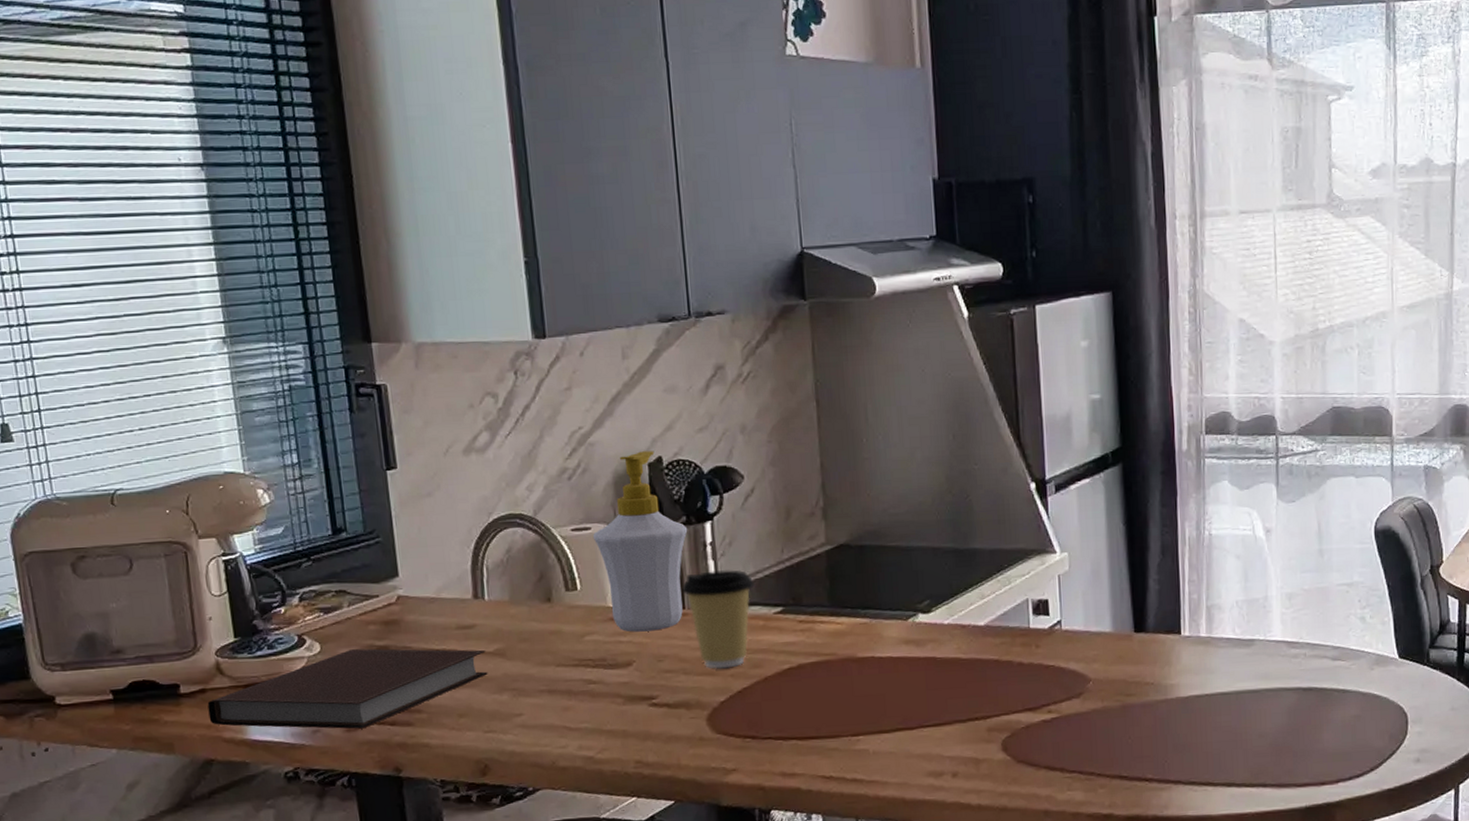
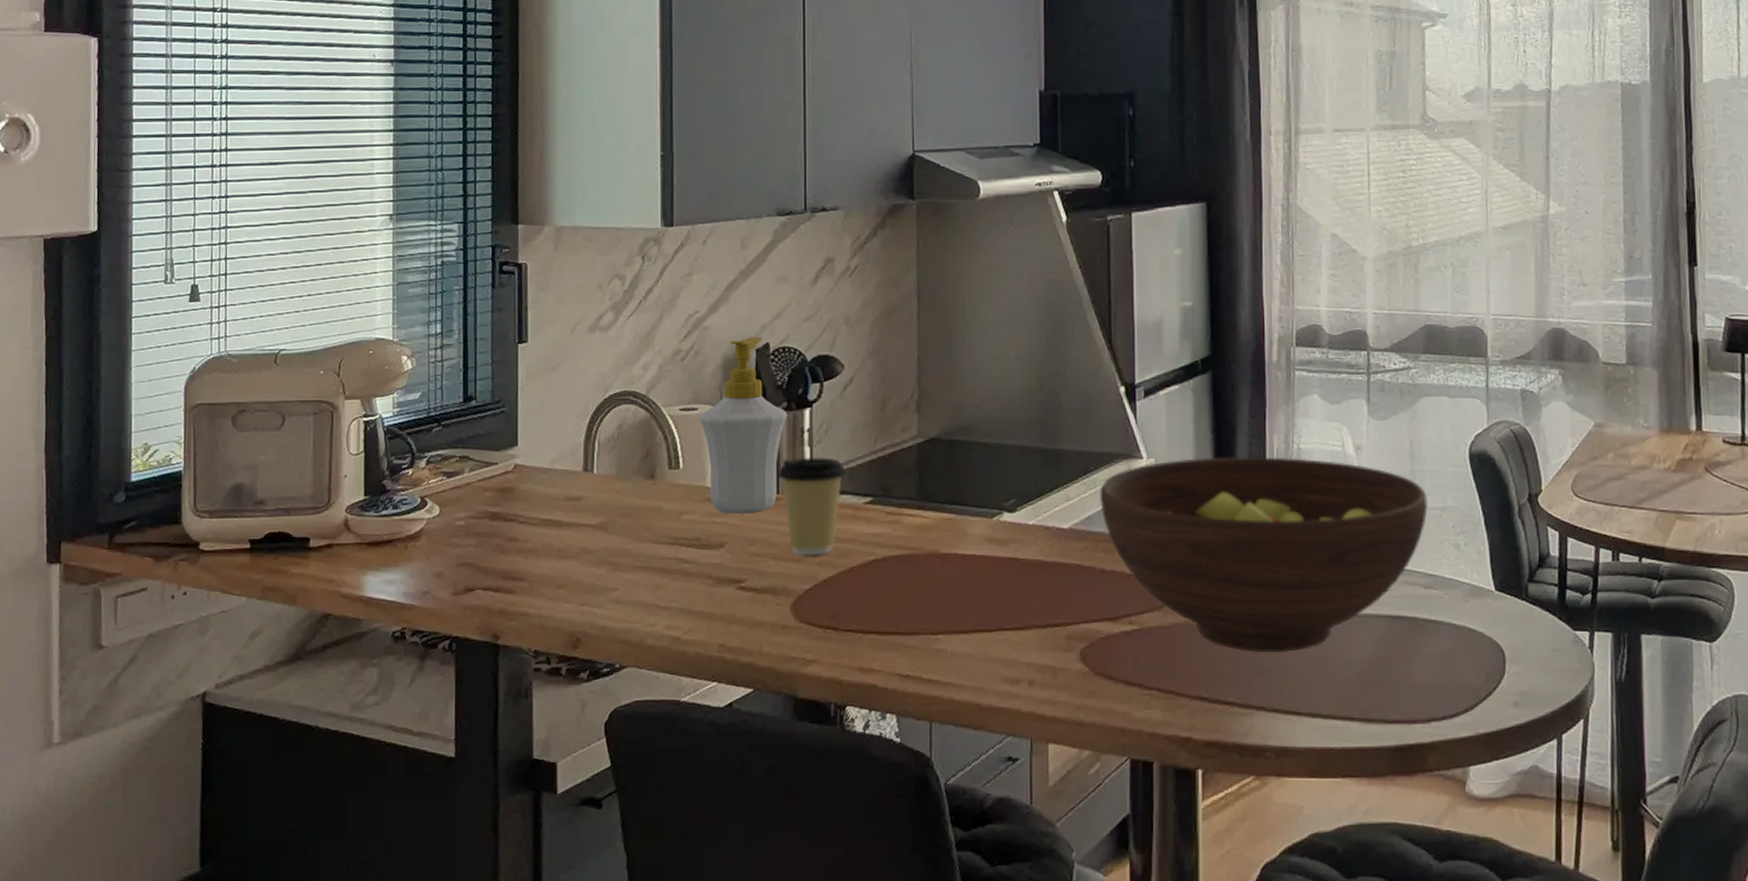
notebook: present [207,648,488,729] -> none [332,514,589,593]
fruit bowl: none [1013,543,1336,732] -> present [1099,457,1429,653]

